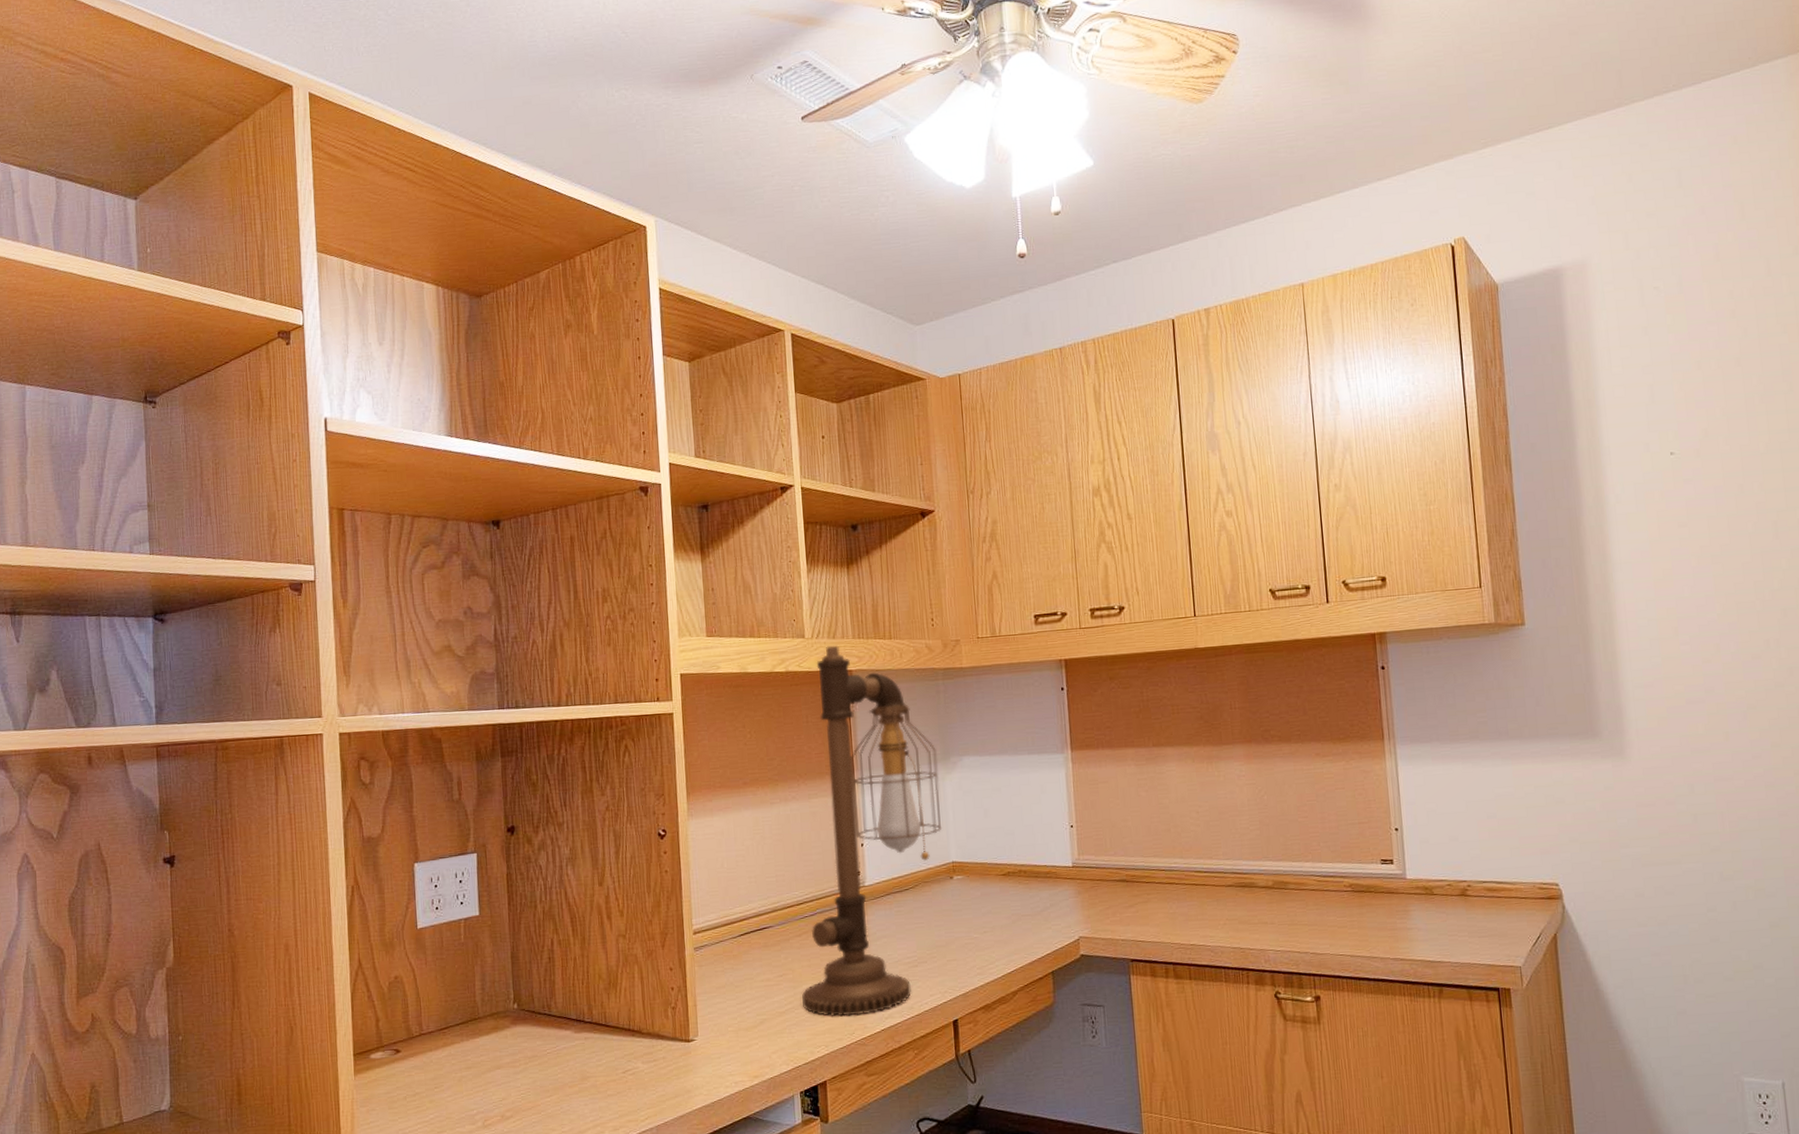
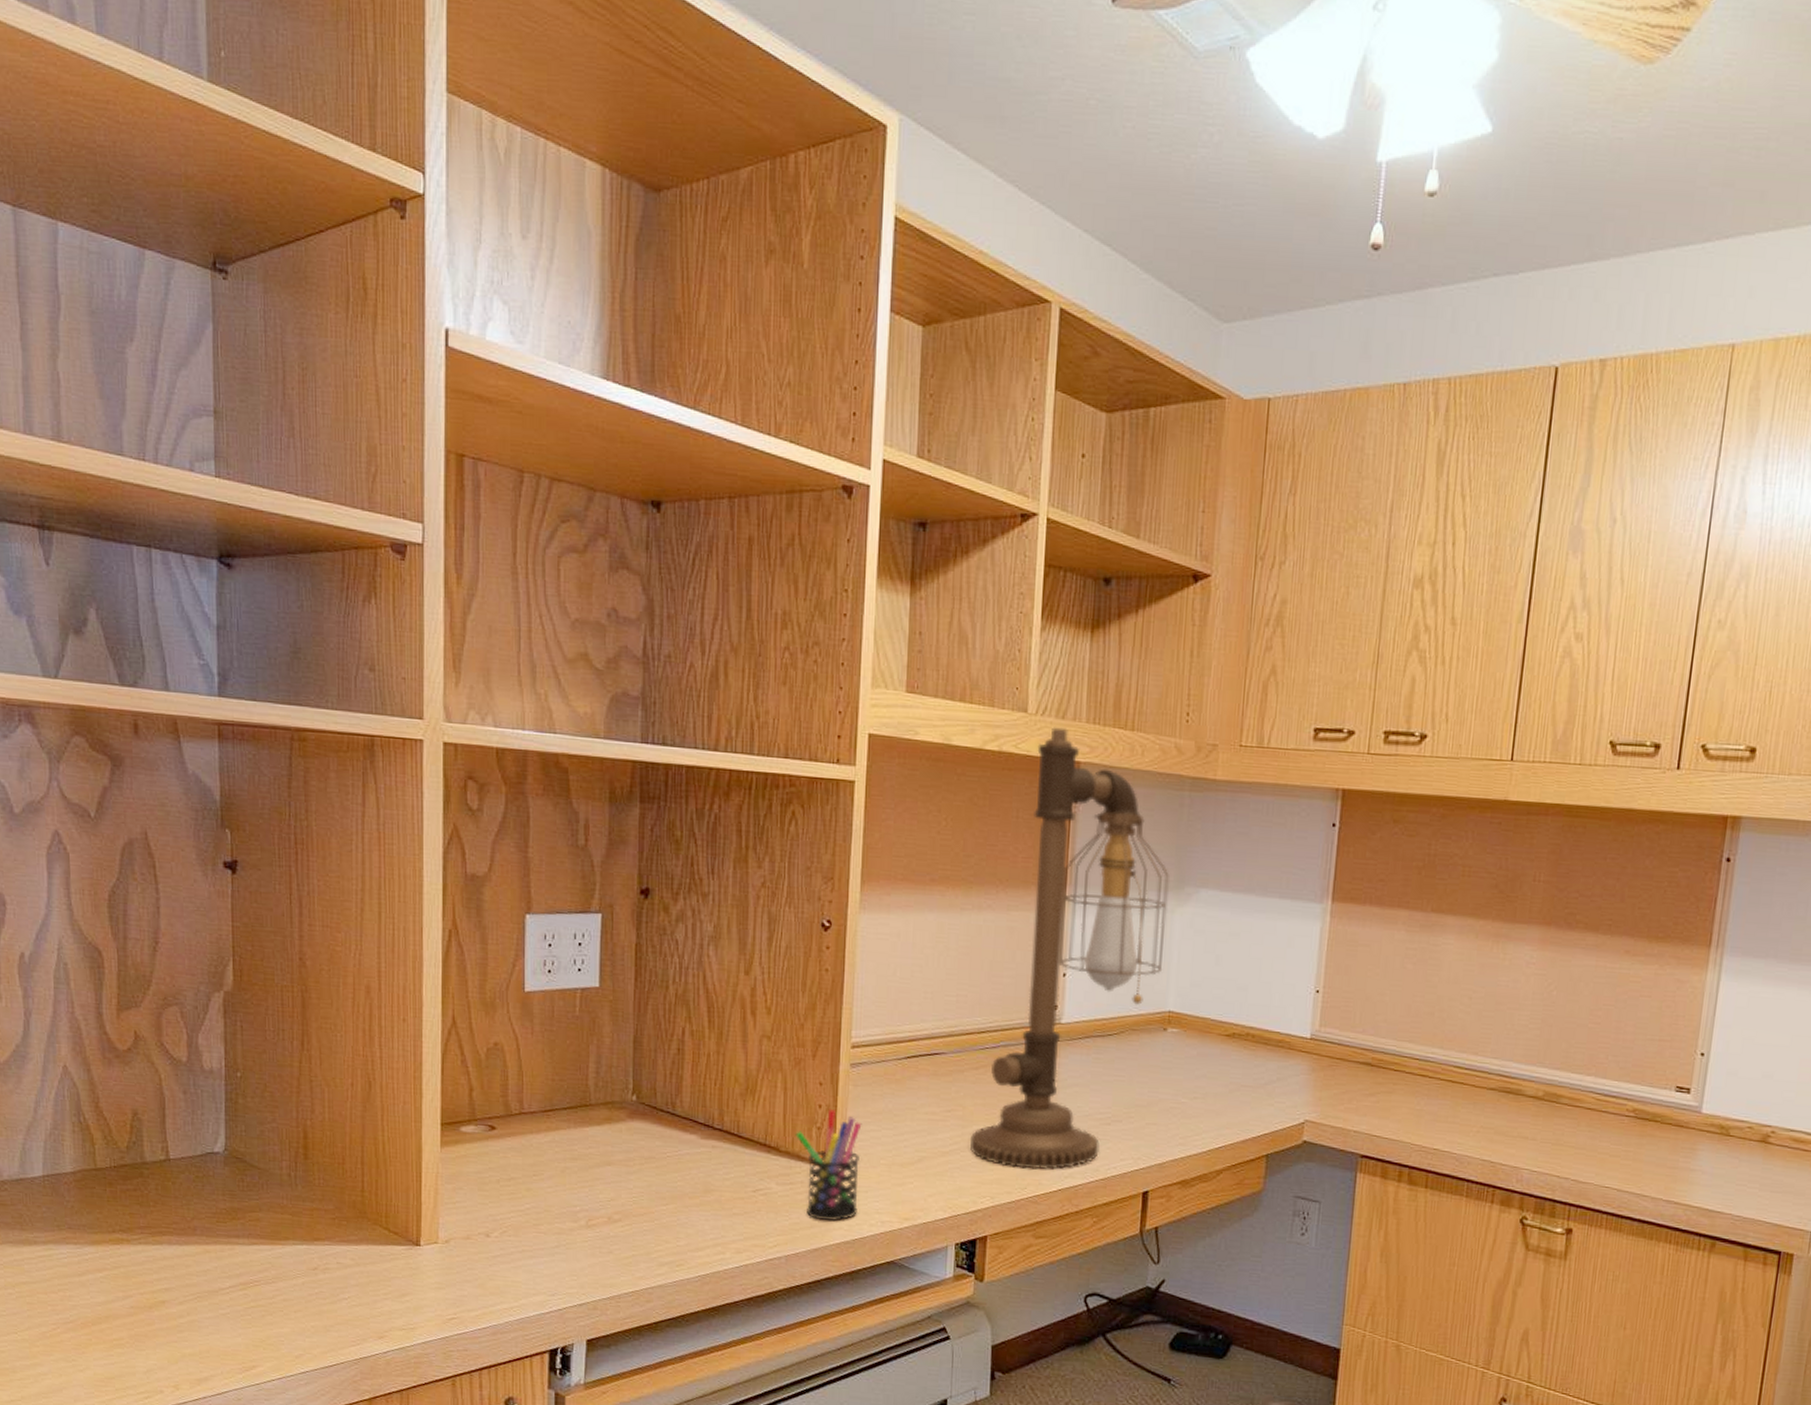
pen holder: none [654,989,714,1089] -> present [795,1108,862,1222]

